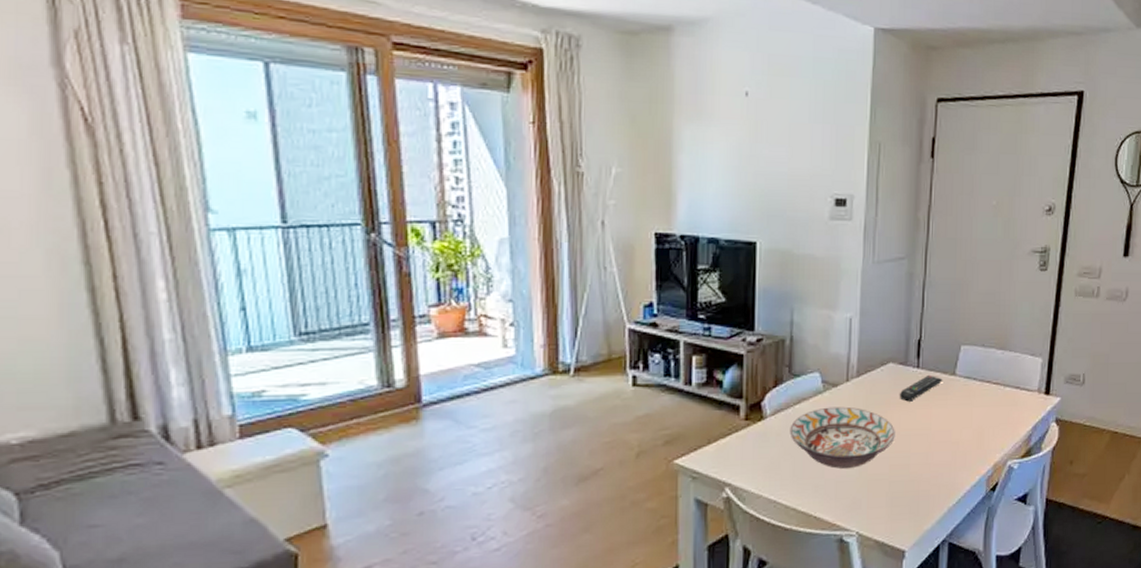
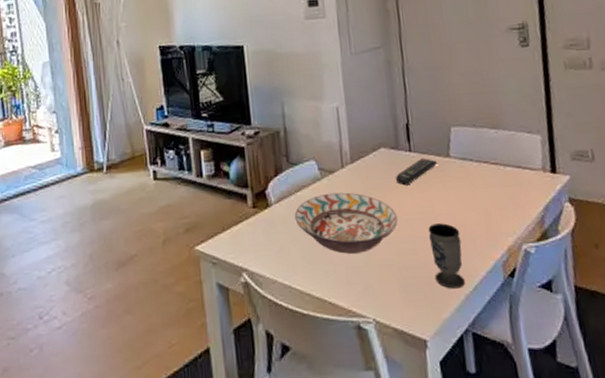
cup: none [922,439,953,502] -> present [428,223,466,289]

